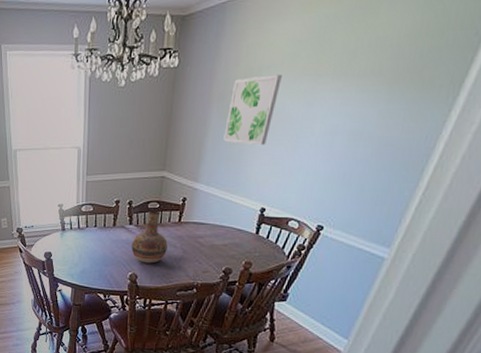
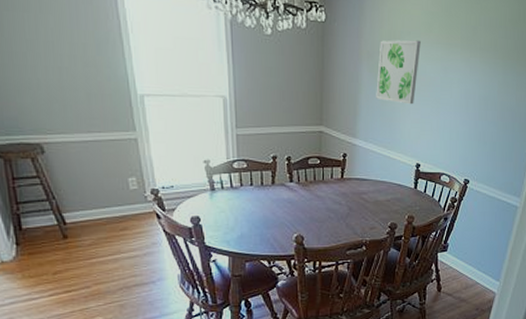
vase: present [131,210,168,264] -> none [294,166,332,223]

